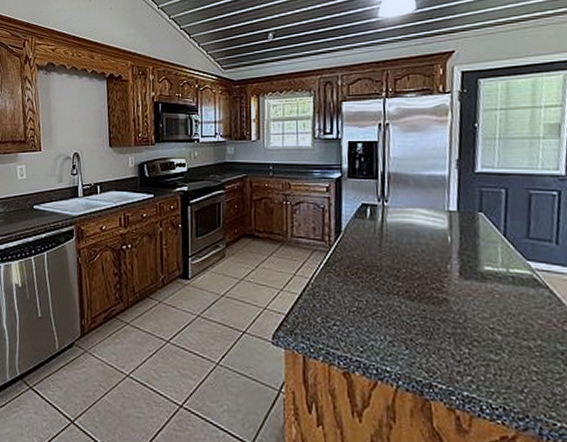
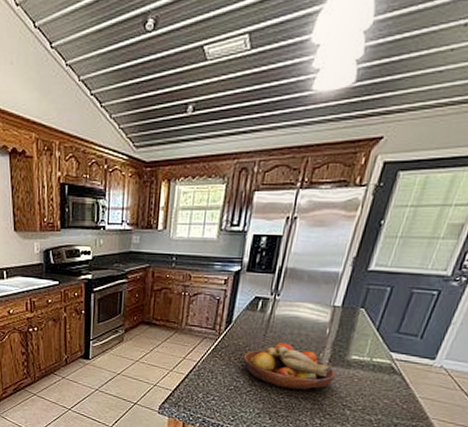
fruit bowl: none [360,254,472,310] -> present [243,343,336,390]

